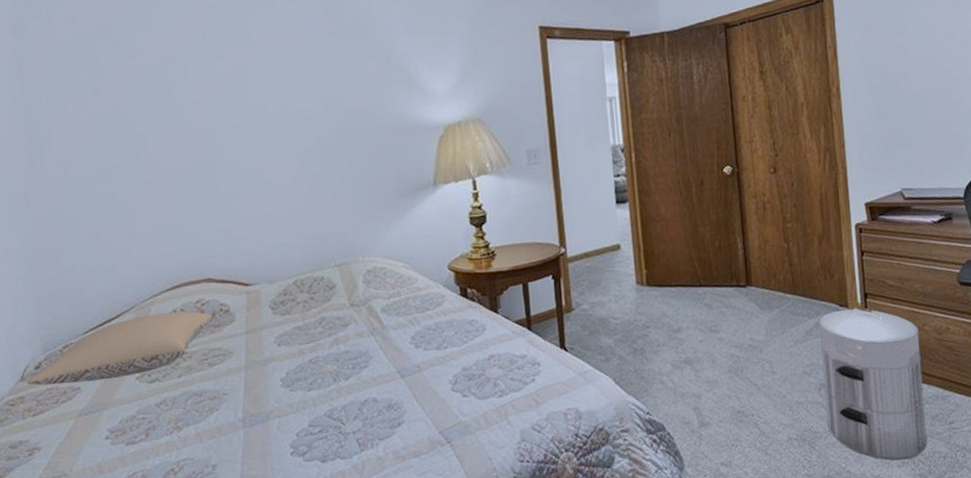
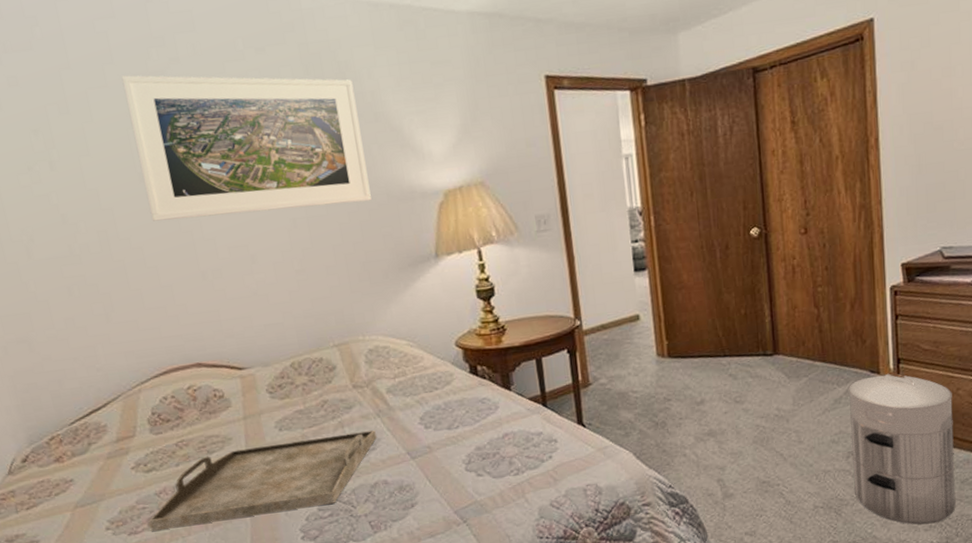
pillow: present [26,311,212,386] -> none [15,398,206,479]
serving tray: none [146,348,369,442] -> present [148,430,377,531]
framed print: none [166,17,379,146] -> present [121,75,372,221]

